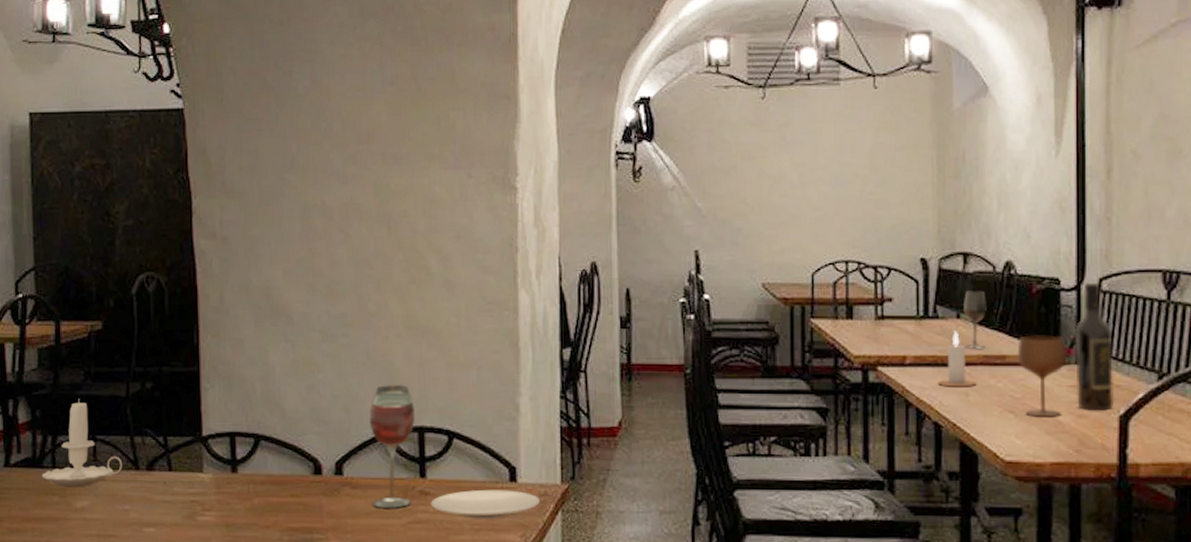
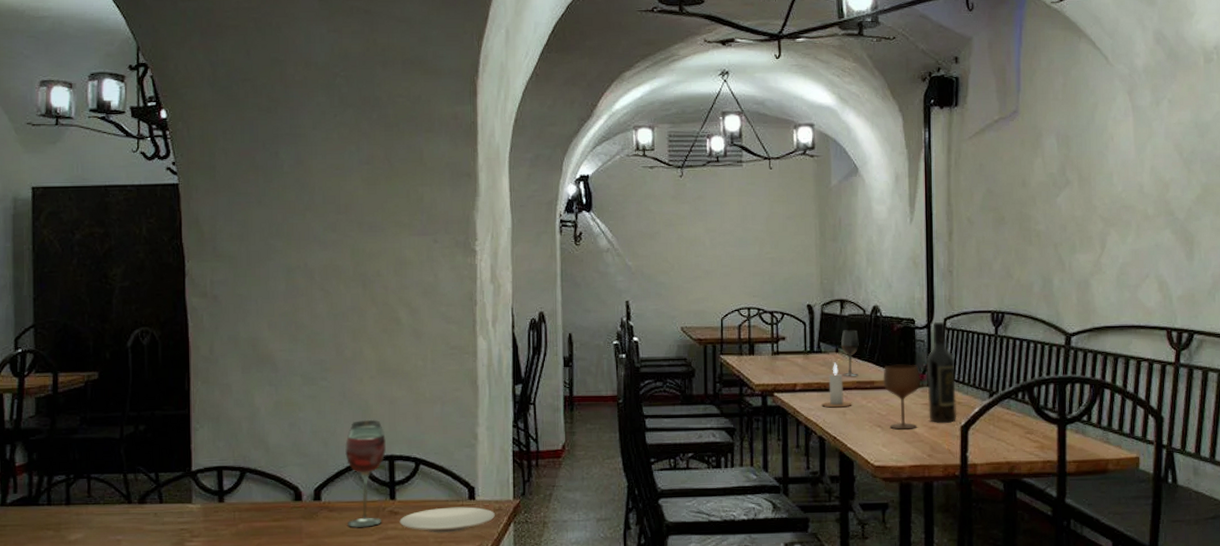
candle: present [42,399,123,488] -> none [37,442,116,522]

